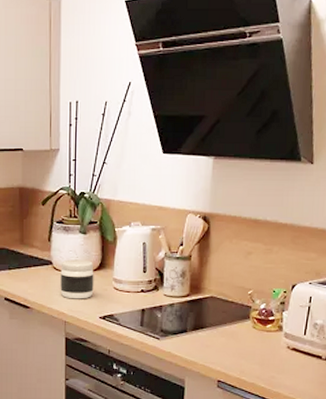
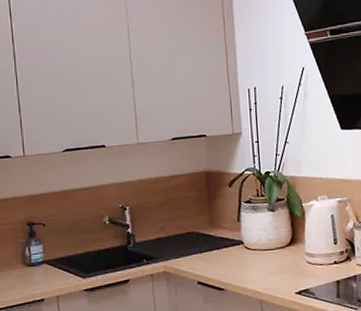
jar: present [60,259,94,299] -> none [252,236,287,277]

